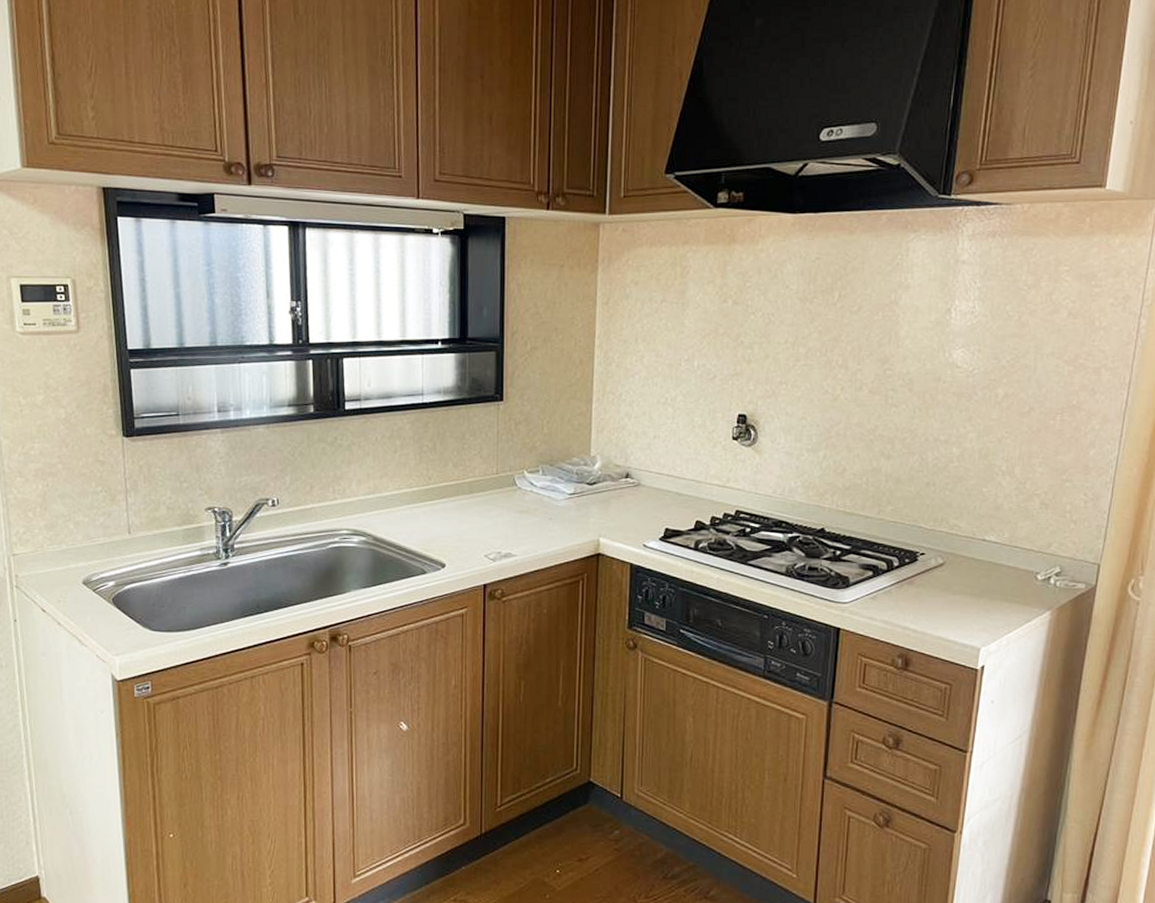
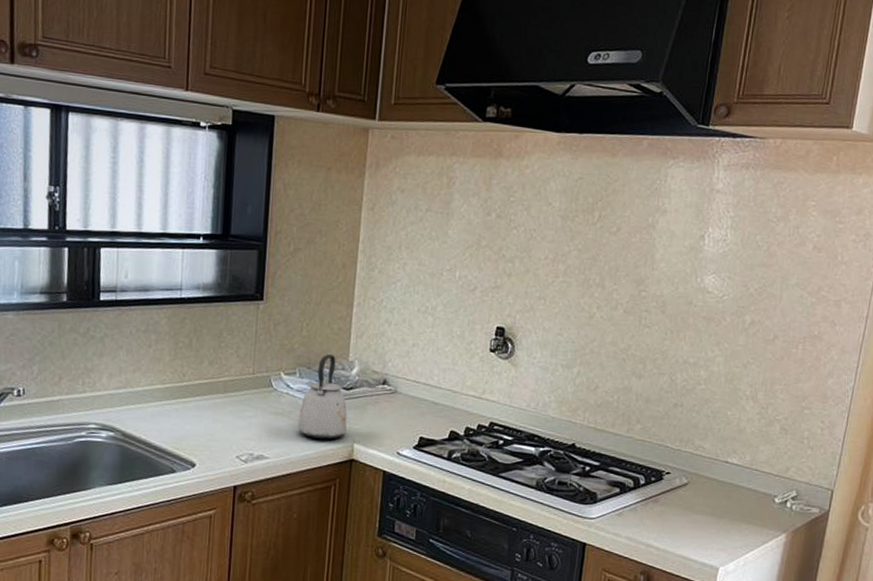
kettle: none [543,450,592,536] -> present [297,353,347,440]

